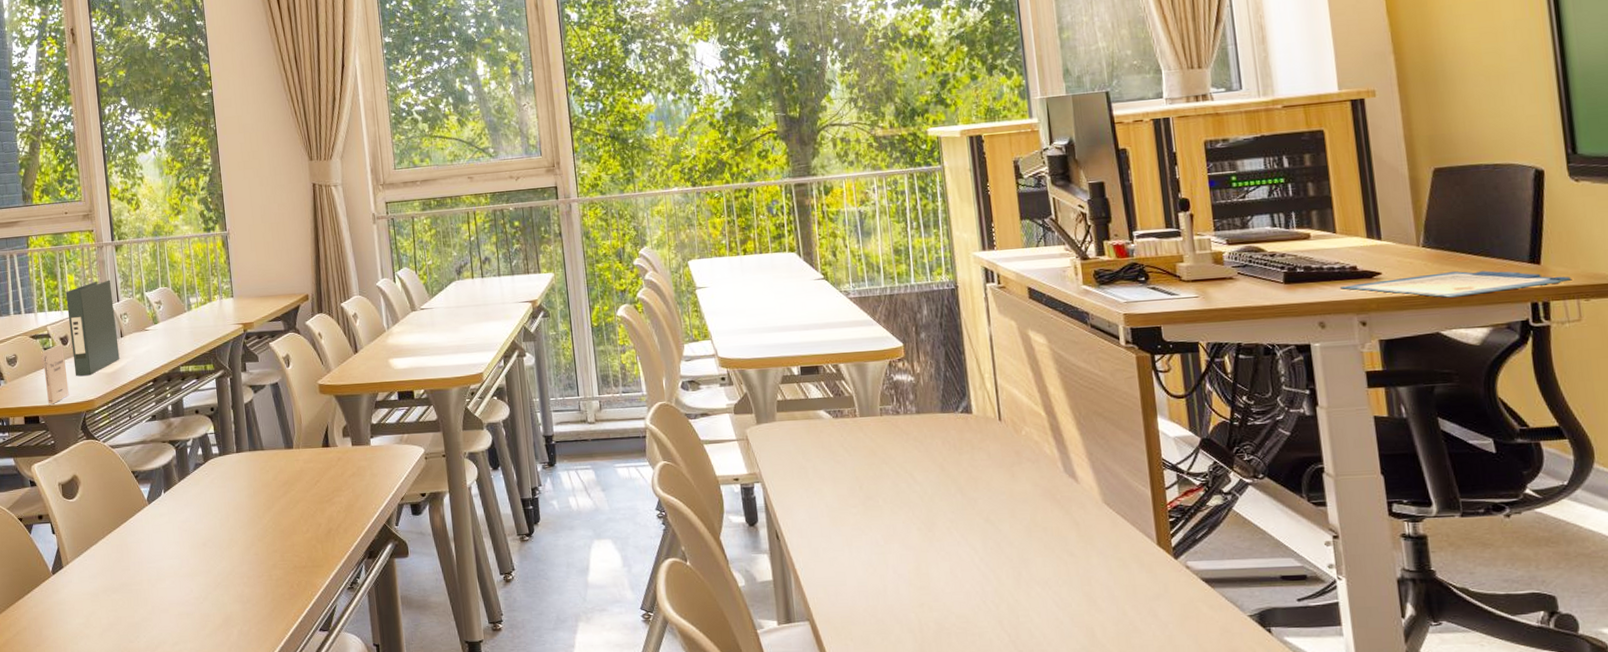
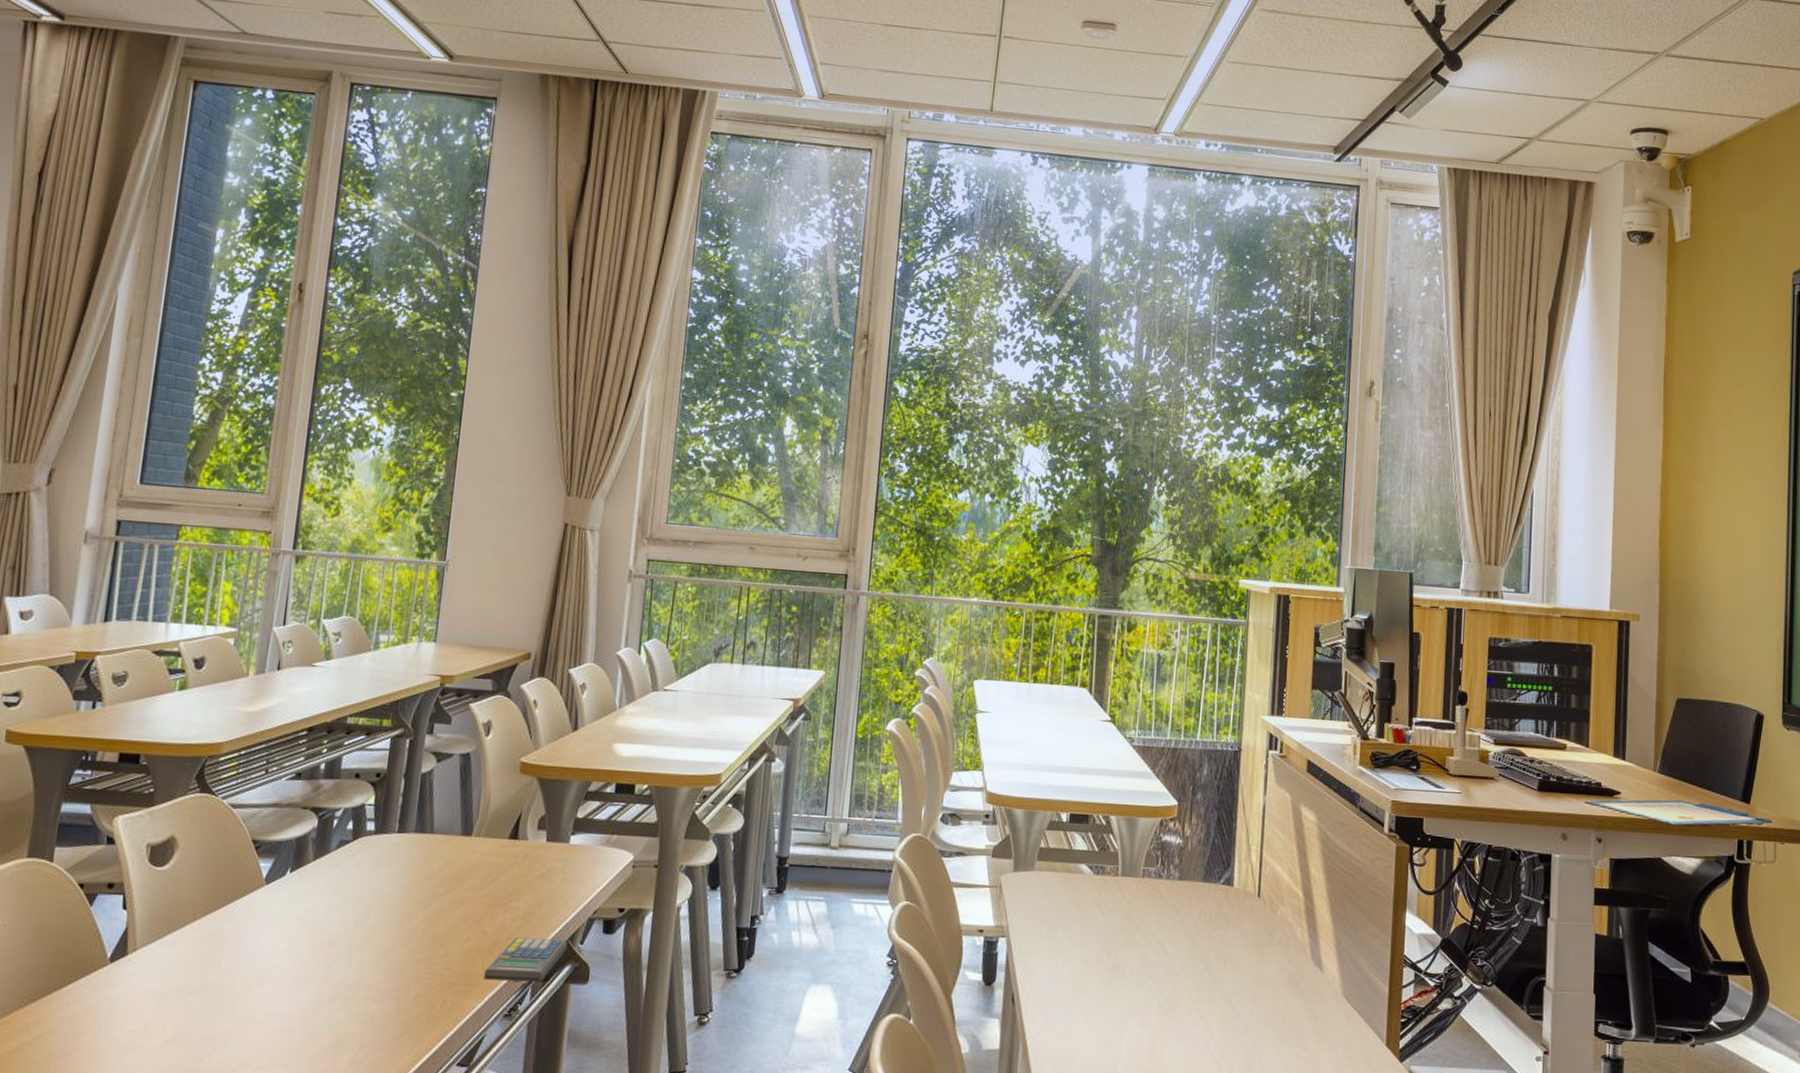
book: present [42,344,69,405] -> none [157,667,197,742]
binder: present [65,280,120,376] -> none [203,595,280,711]
calculator: none [325,523,387,561] -> present [484,937,568,982]

